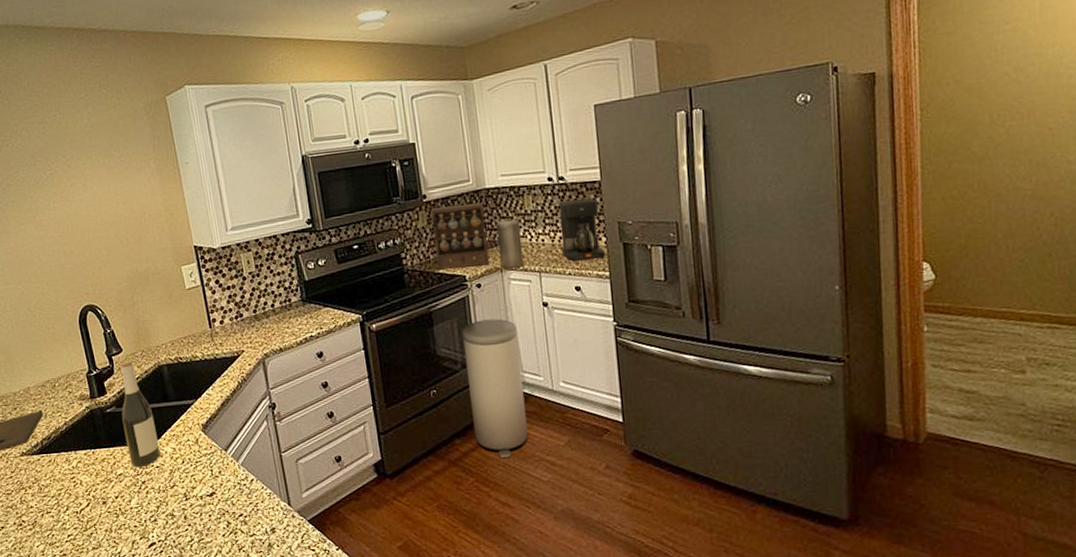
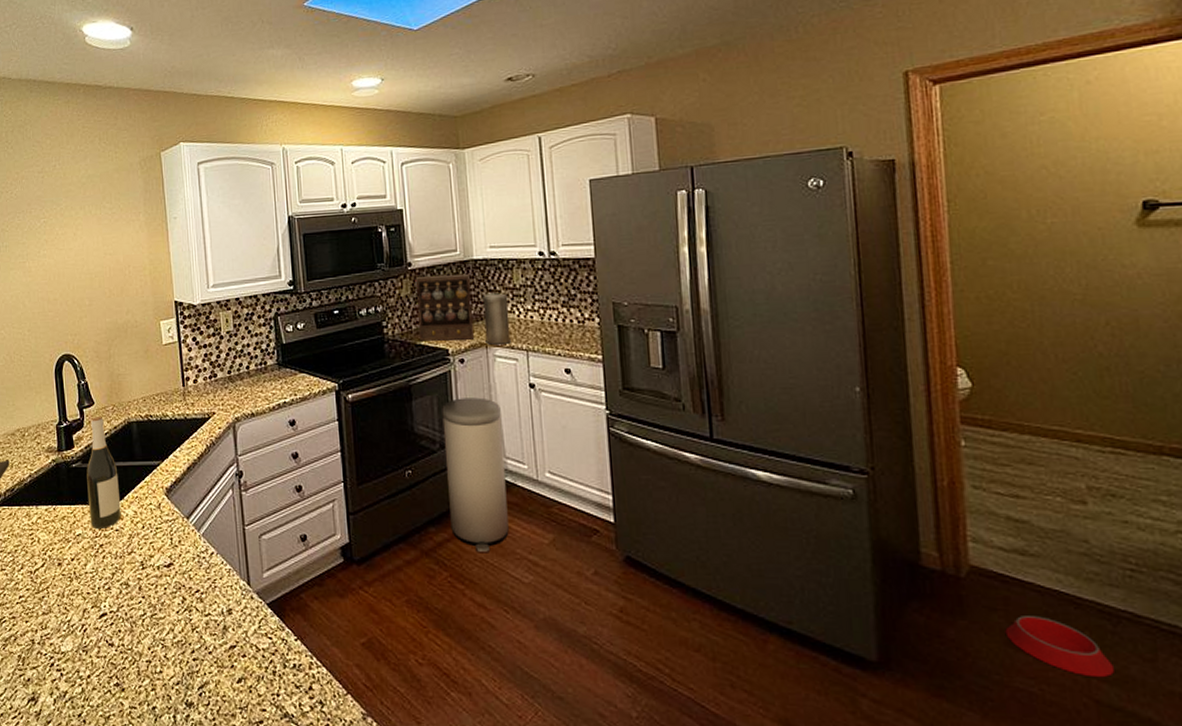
coffee maker: present [558,197,606,261] -> none [549,274,599,341]
pet bowl: none [953,470,1039,516] -> present [1005,616,1114,678]

